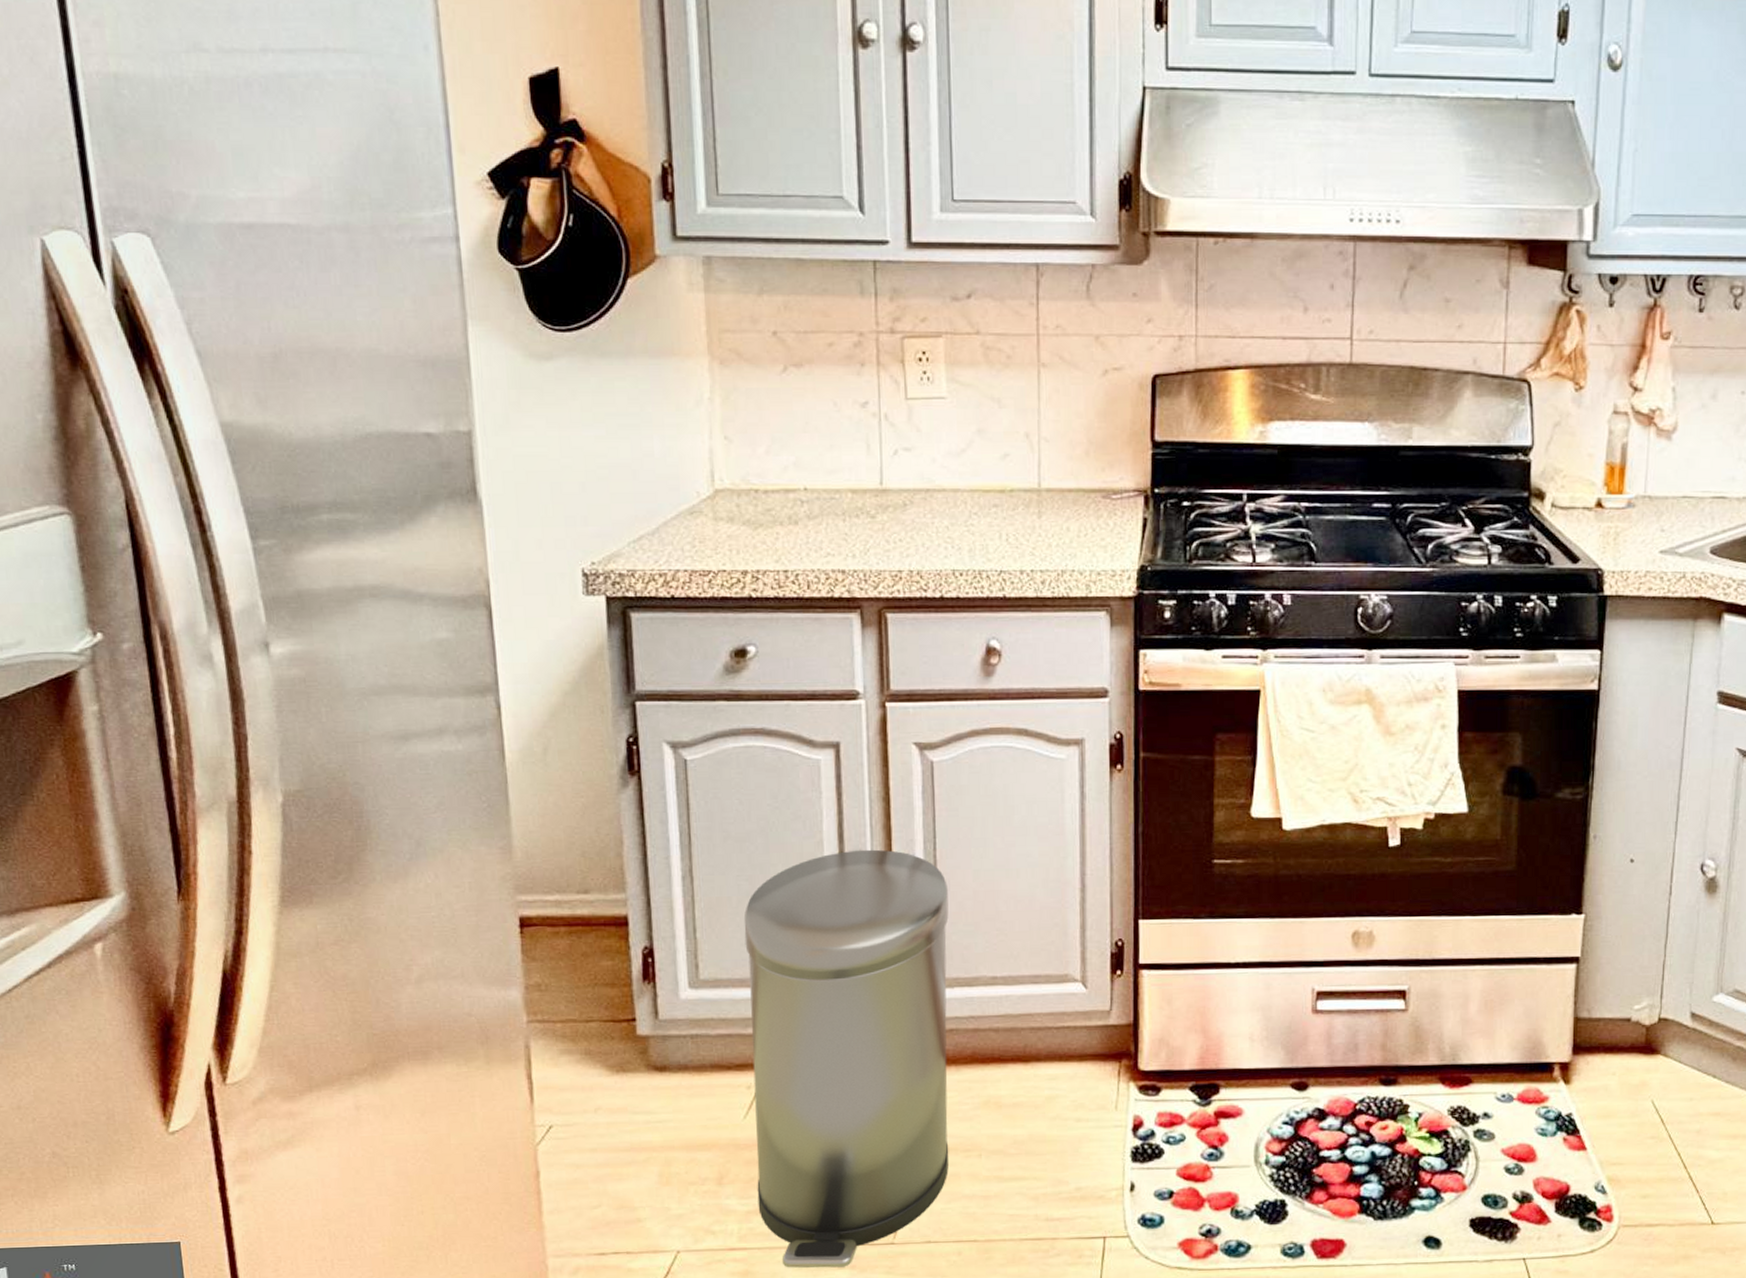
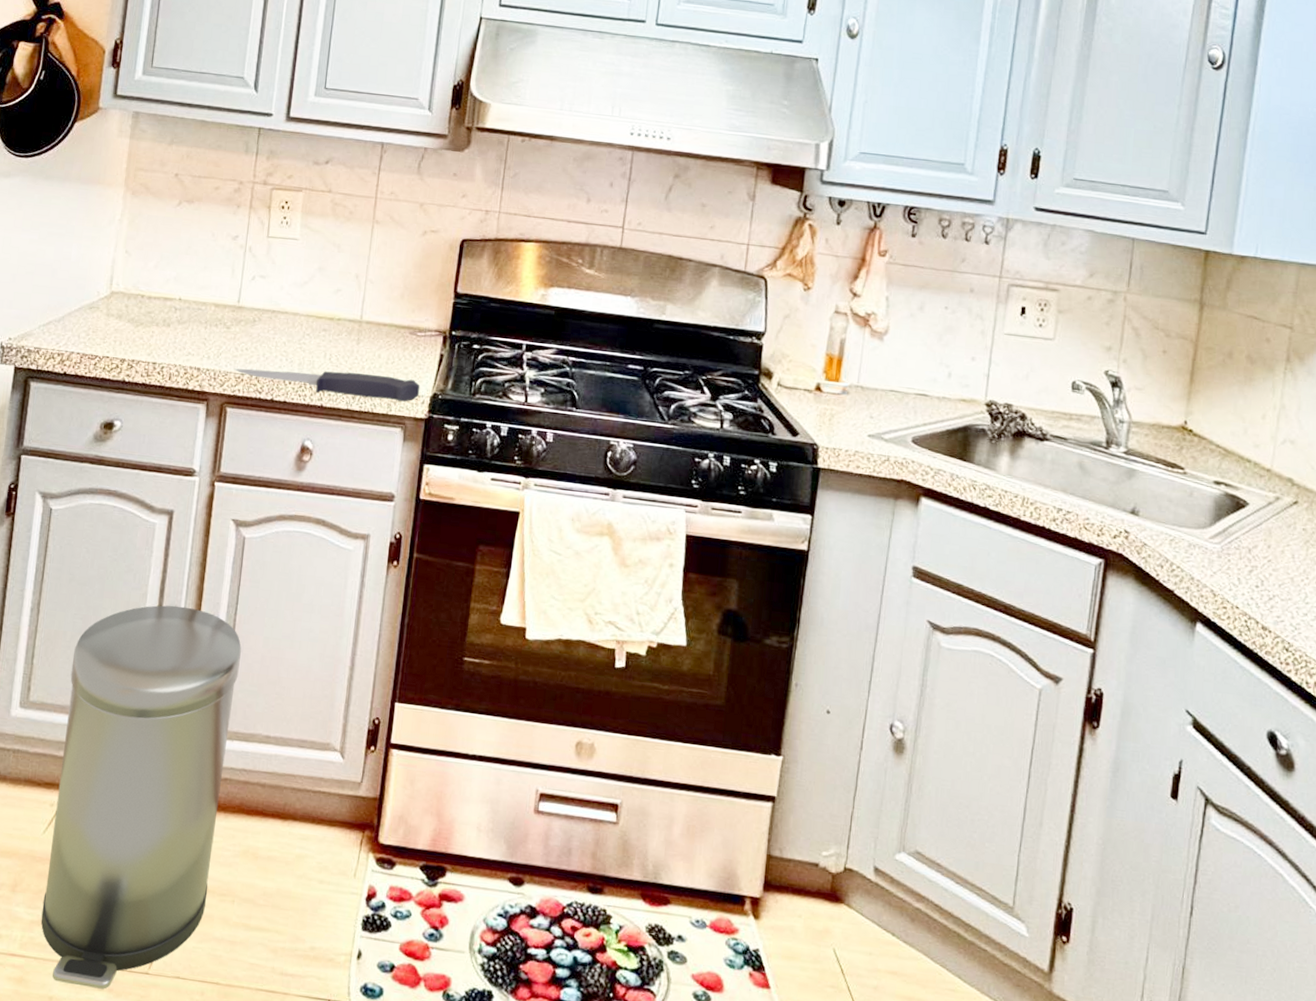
knife: none [888,552,1124,583] -> present [234,368,421,402]

